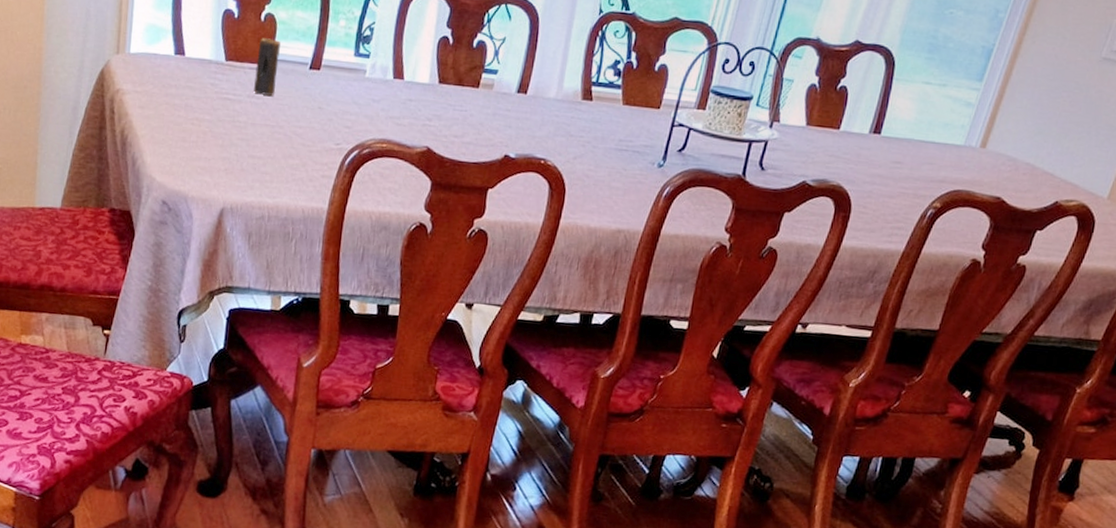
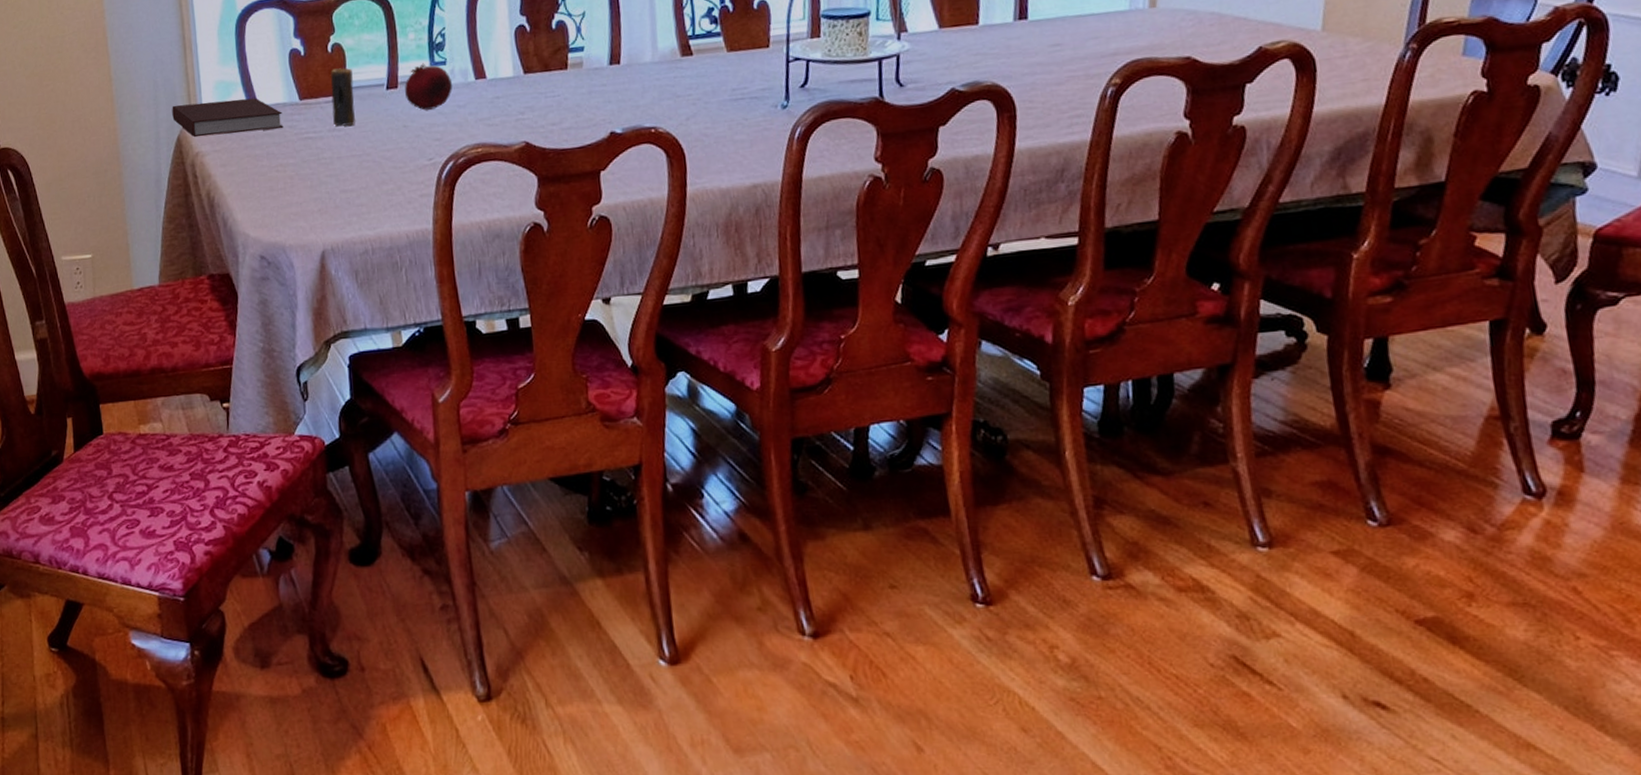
notebook: none [99,38,207,83] -> present [172,98,284,137]
fruit: none [326,52,372,98] -> present [405,63,452,110]

